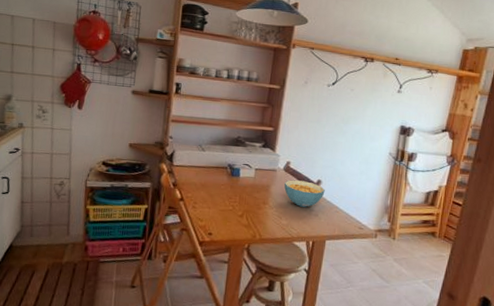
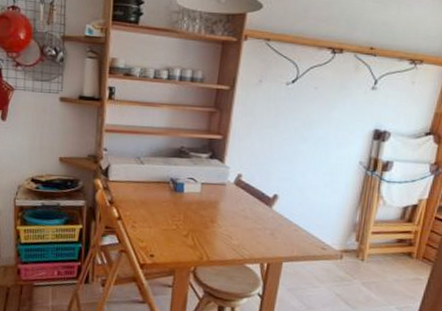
cereal bowl: present [284,180,325,207] -> none [235,195,282,226]

